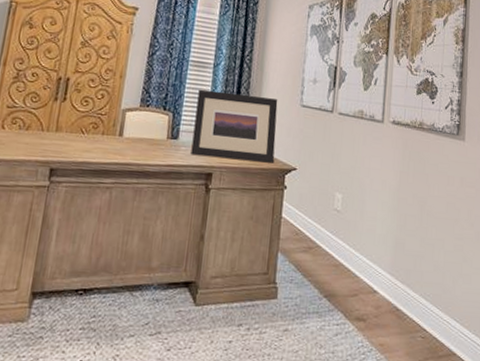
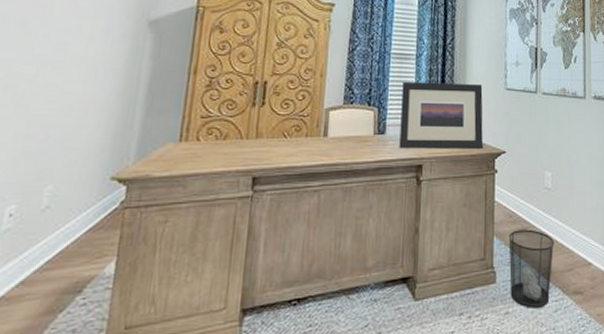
waste bin: none [291,248,341,329] -> present [508,229,555,309]

